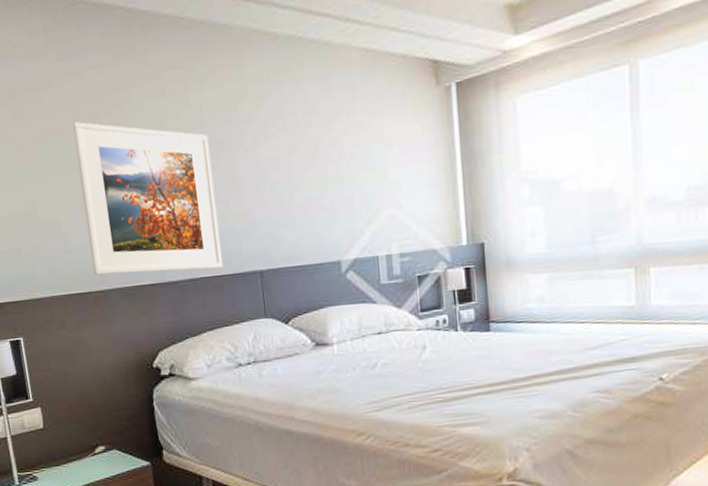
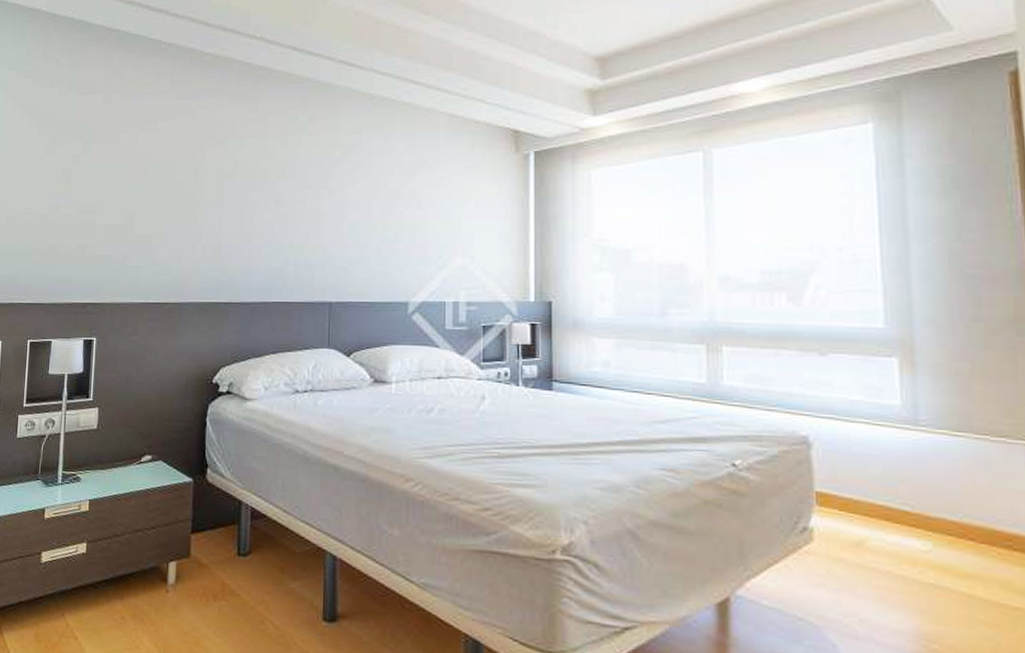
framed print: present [72,122,224,275] -> none [173,151,299,295]

